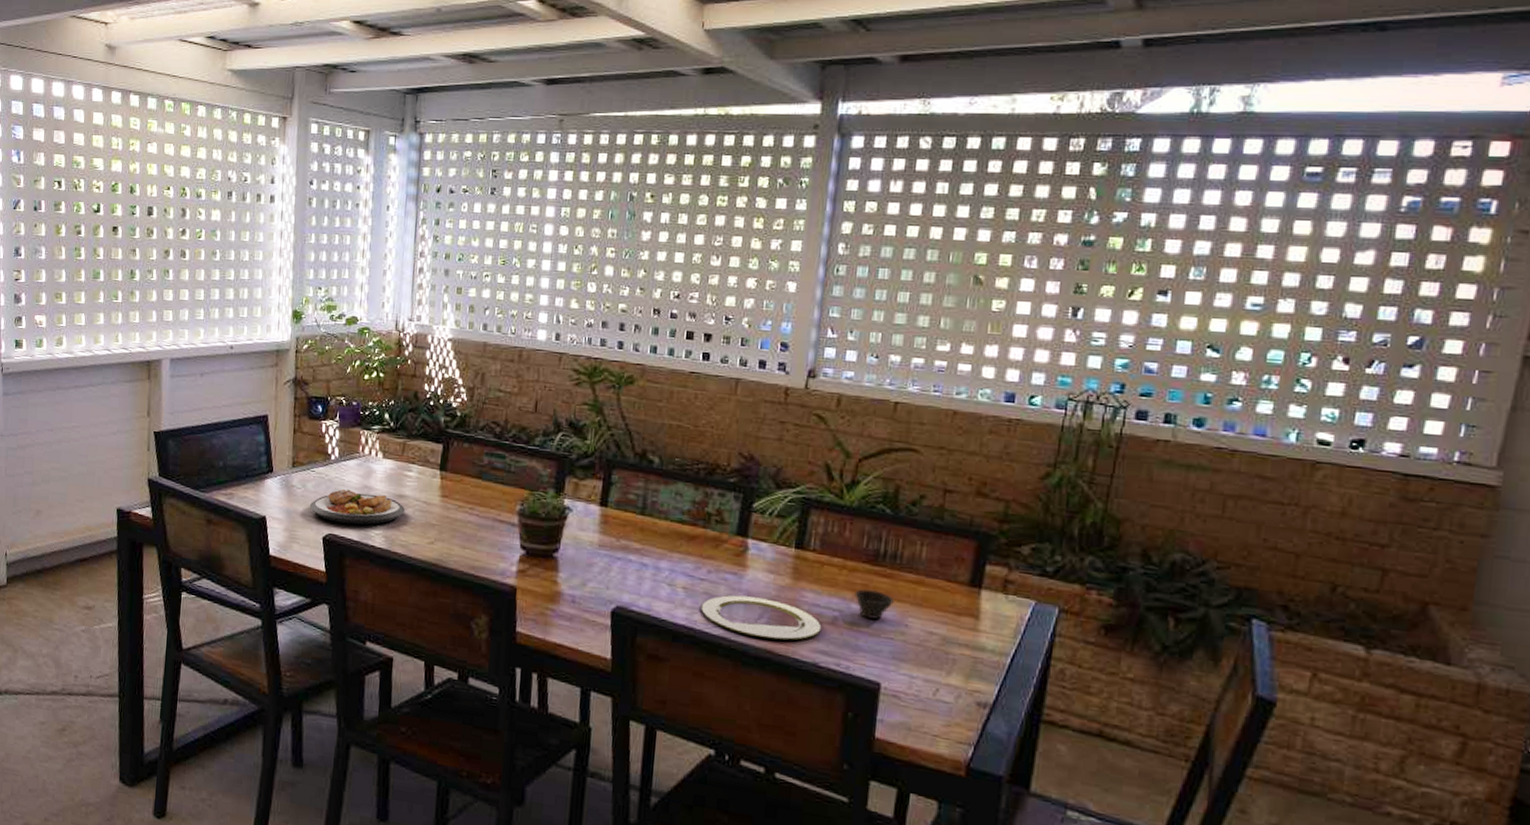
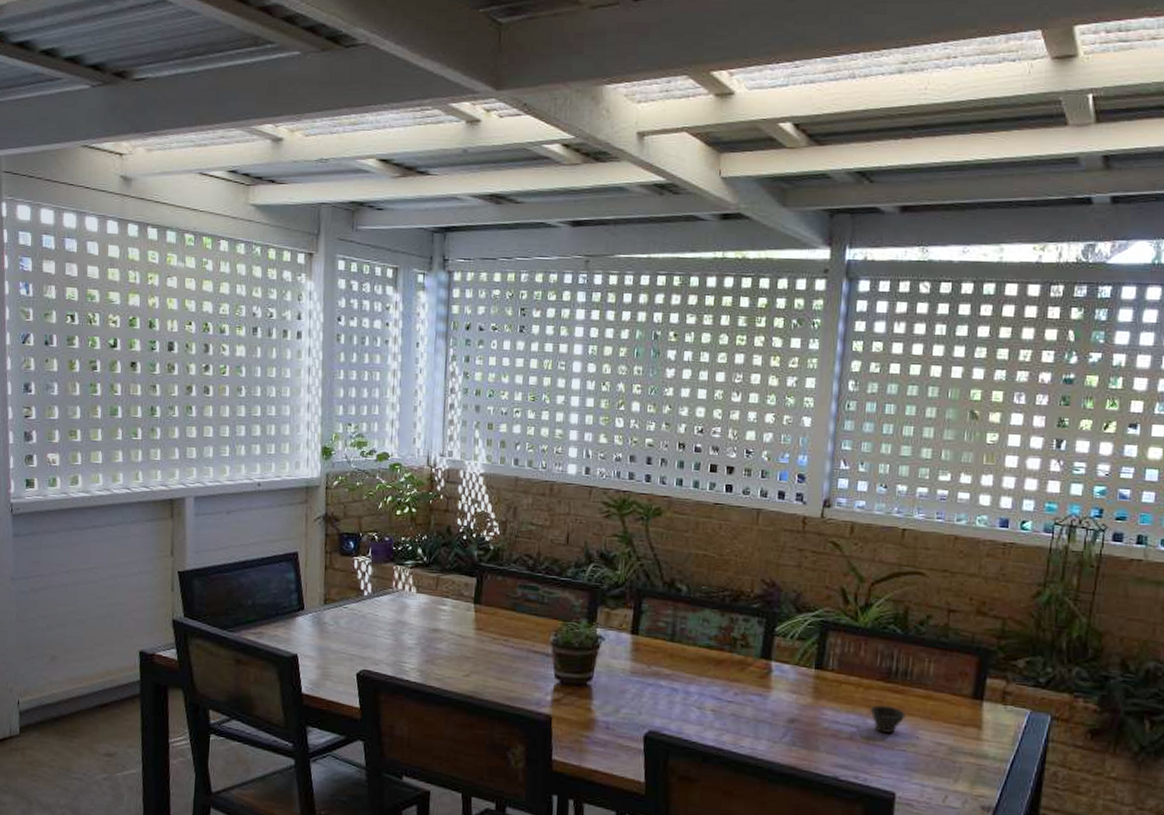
plate: present [309,489,405,525] -> none [342,624,440,660]
plate: present [701,595,822,641] -> none [729,715,841,757]

